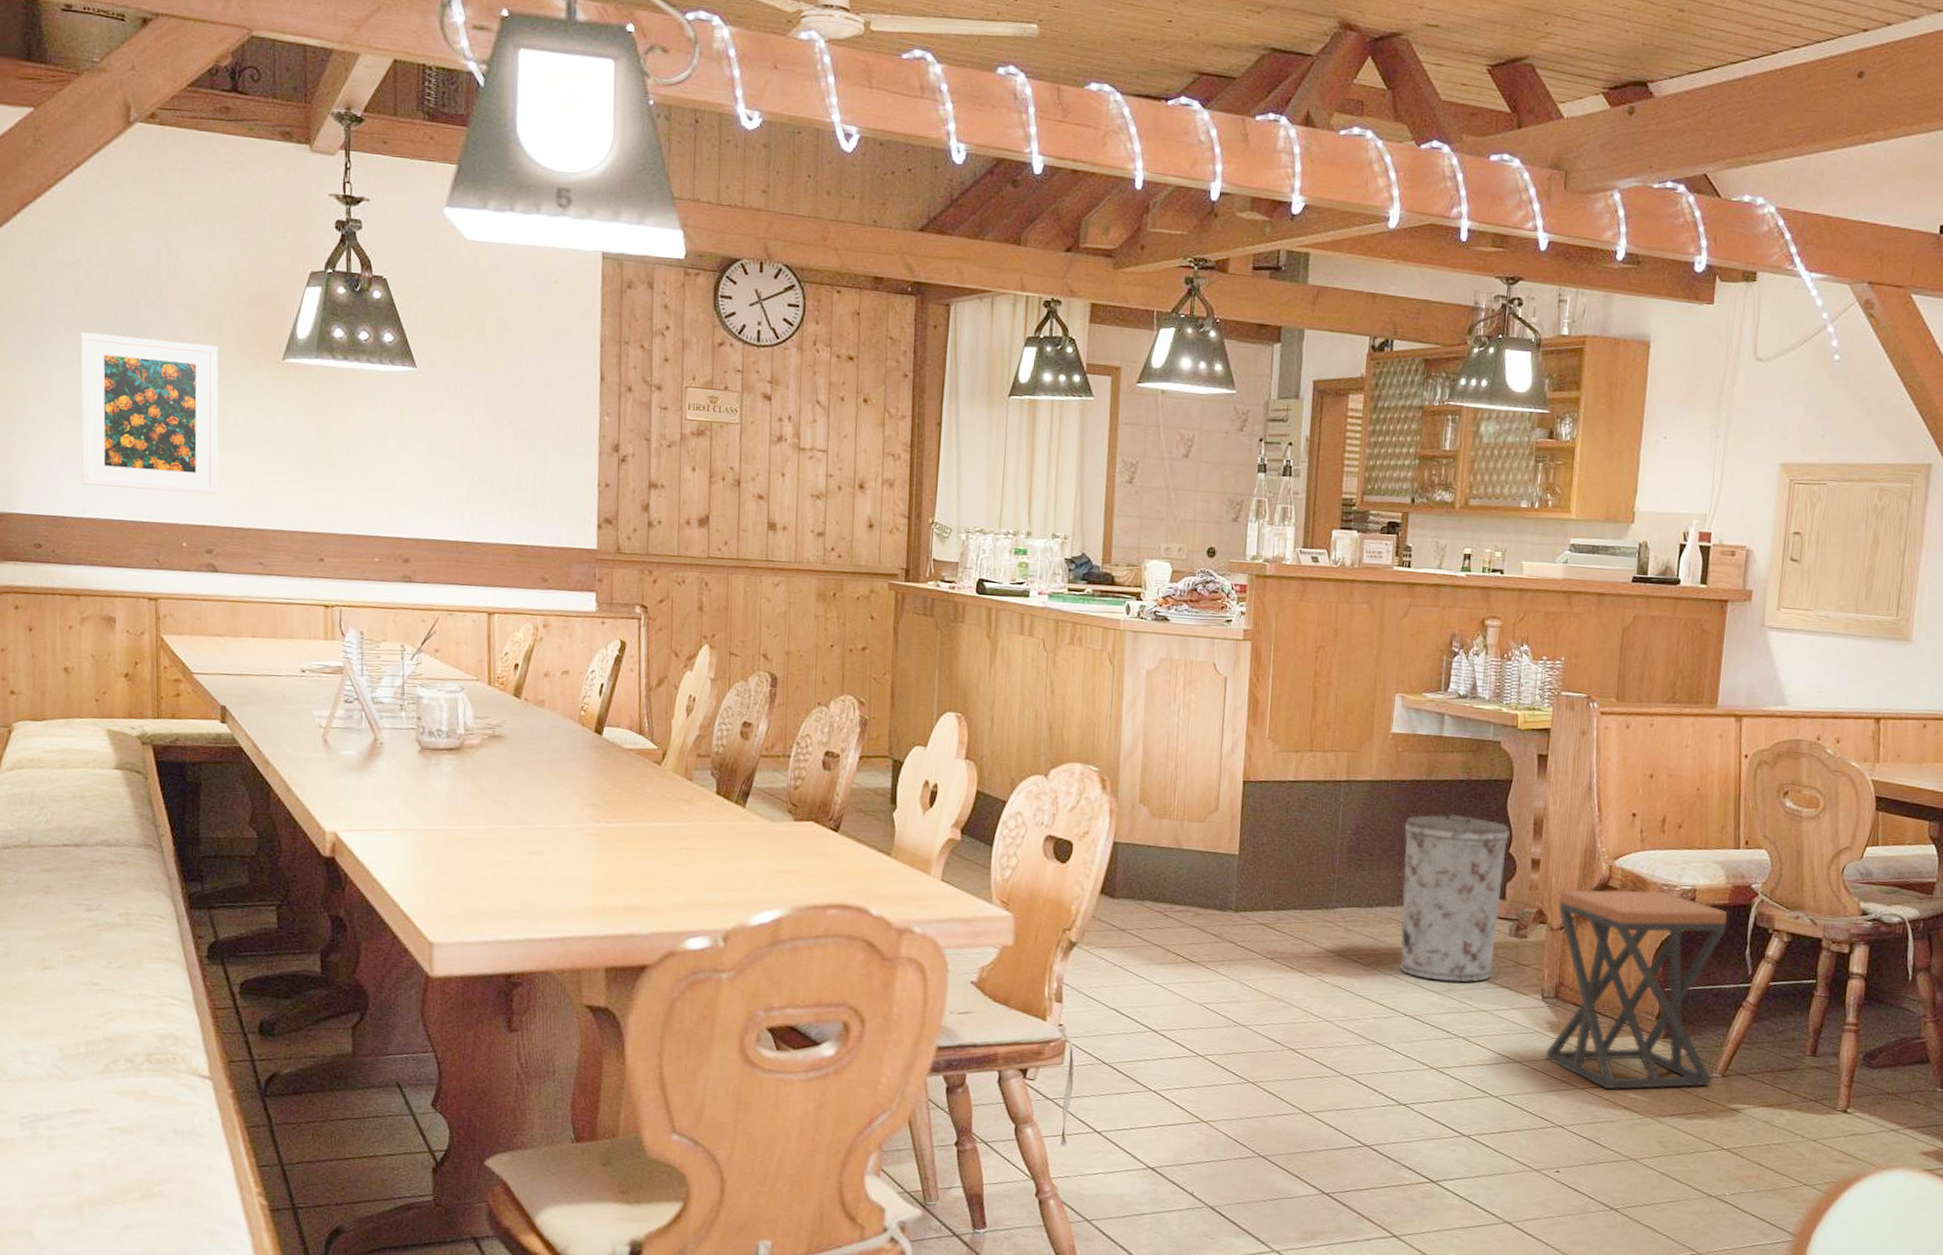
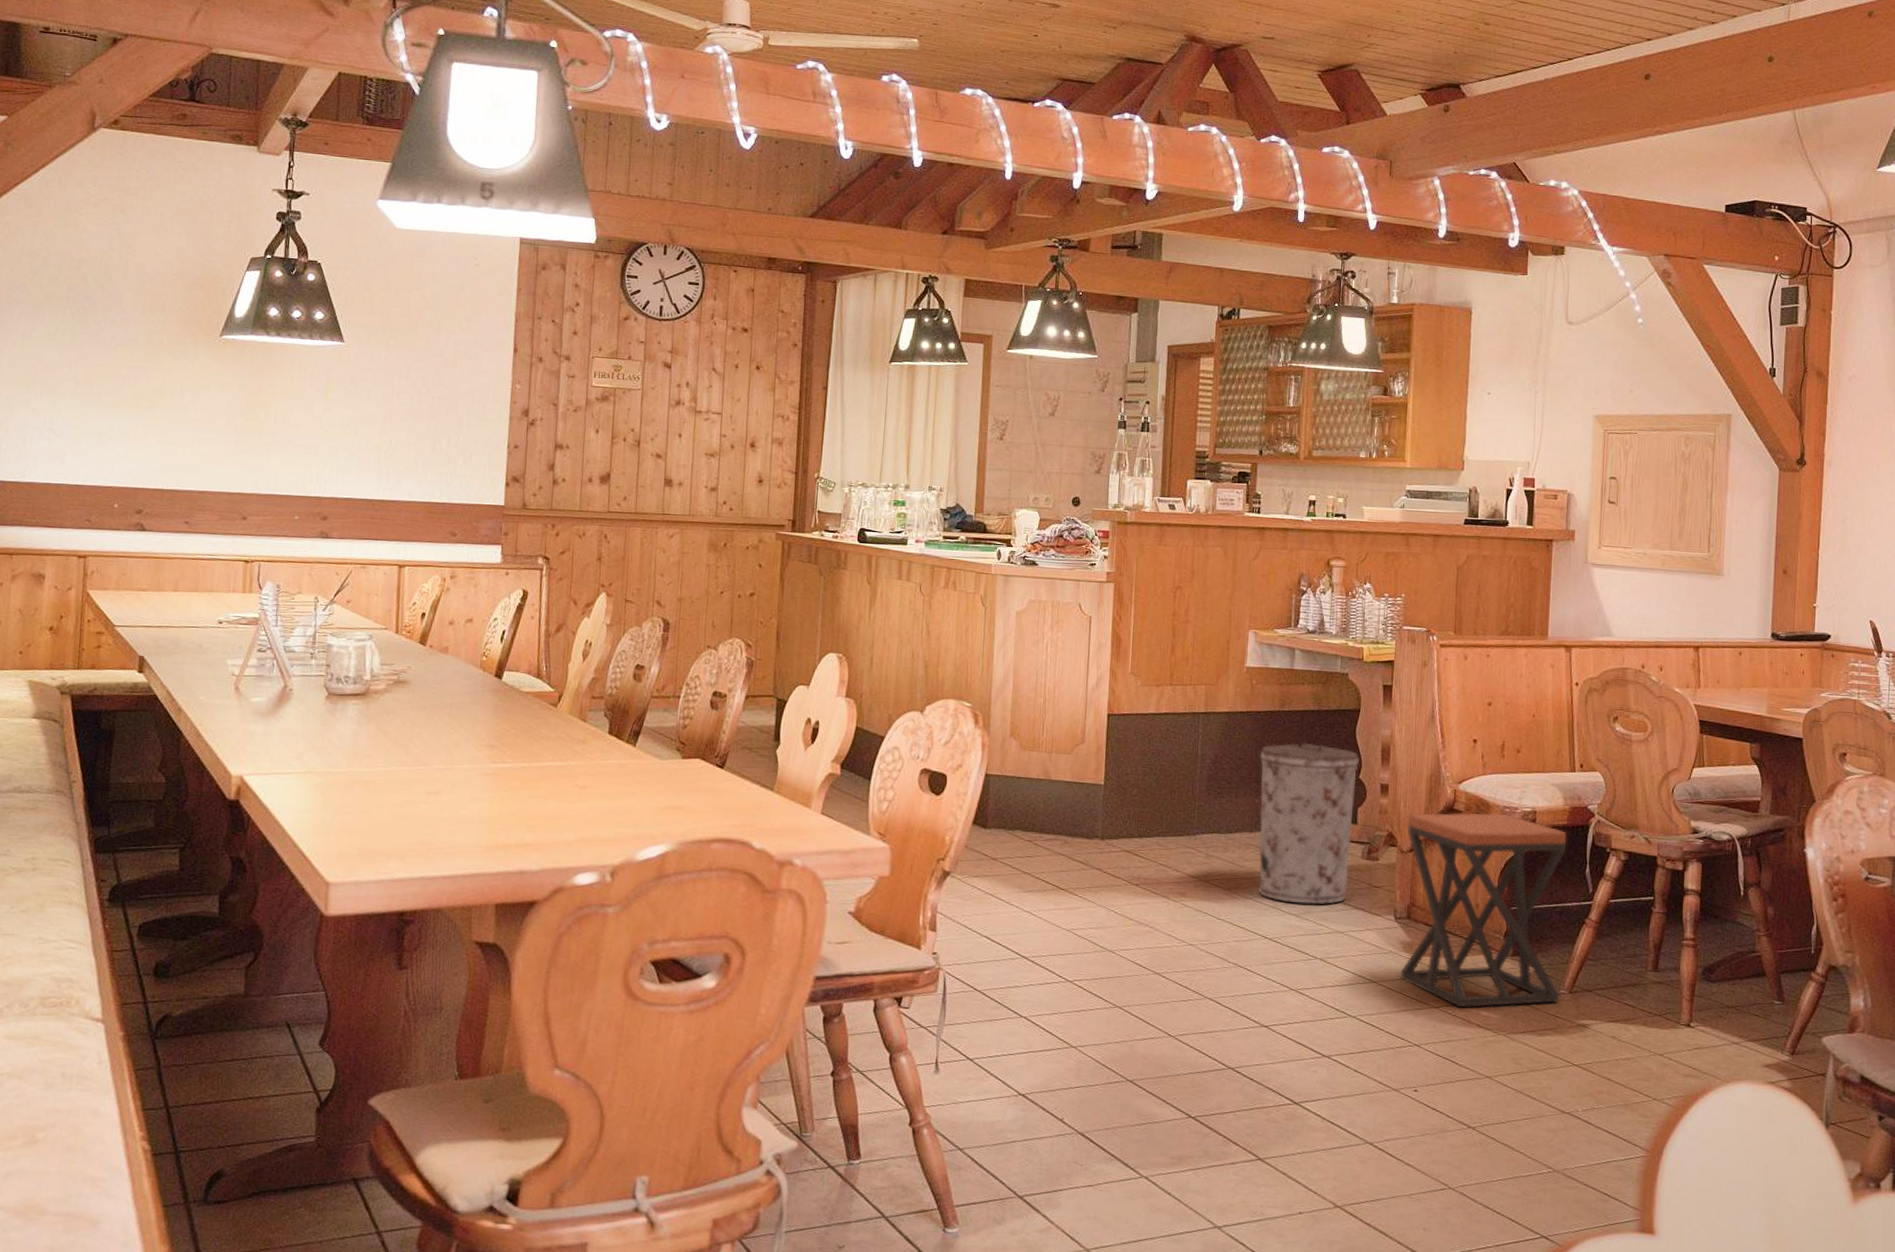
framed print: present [80,332,219,495] -> none [23,313,161,459]

